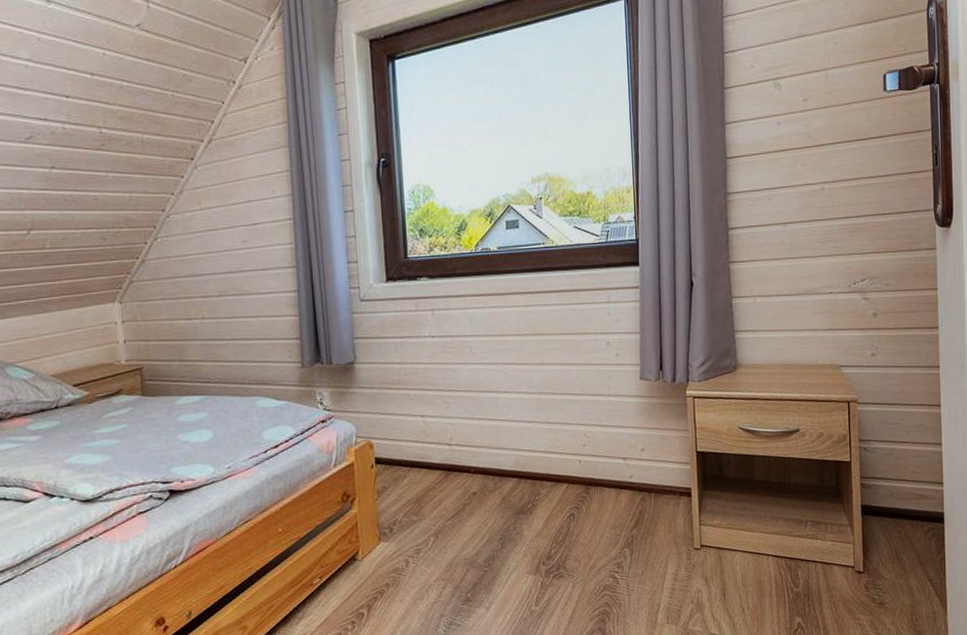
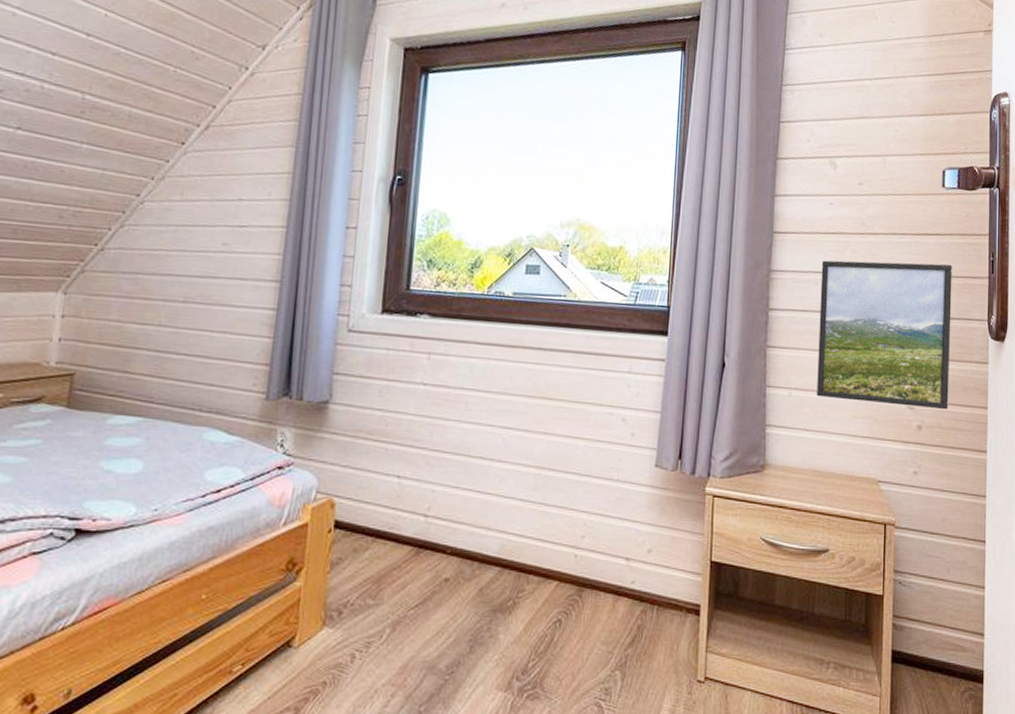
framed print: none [774,163,901,300] -> present [817,260,952,410]

